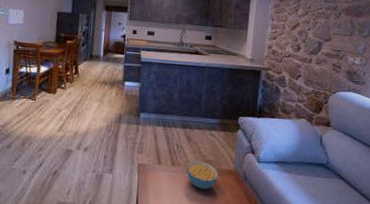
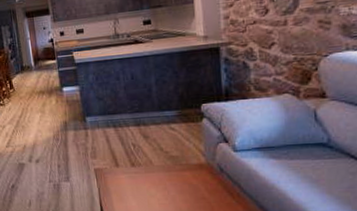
cereal bowl: present [186,160,219,190] -> none [148,157,188,188]

